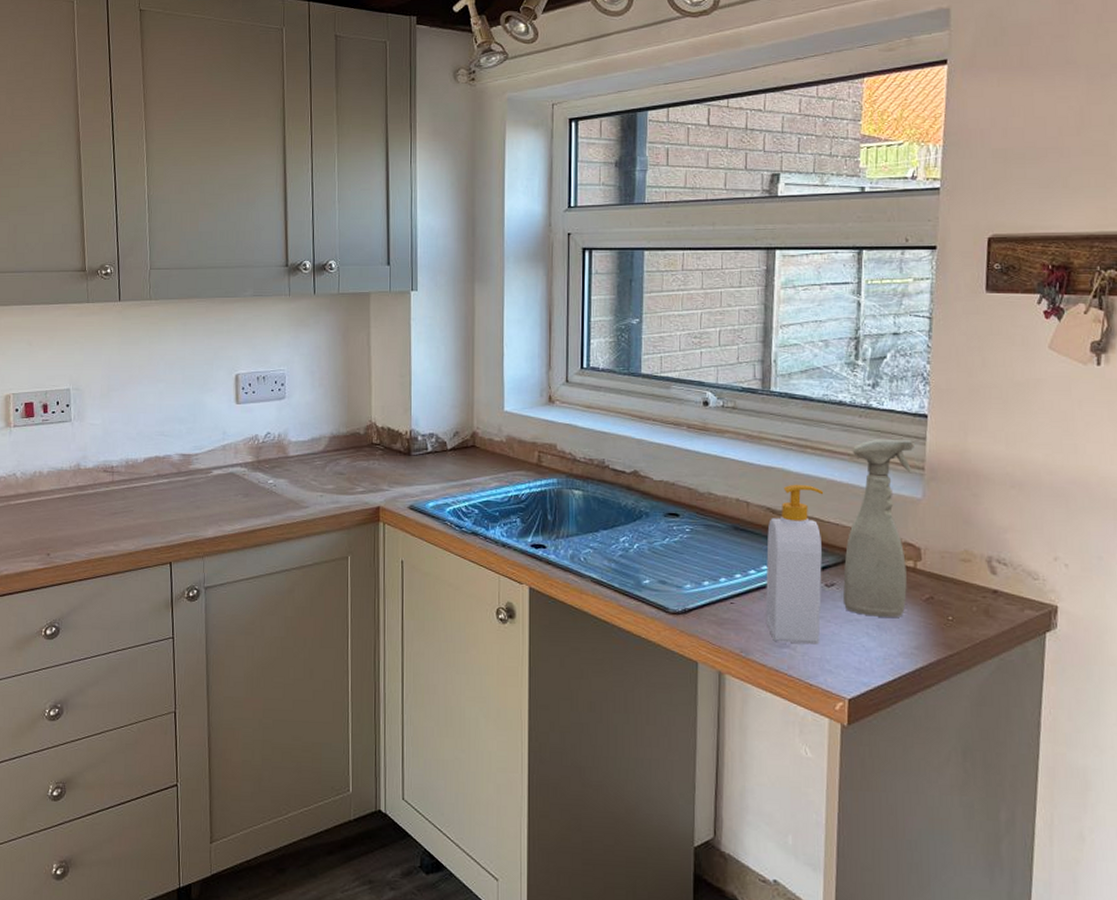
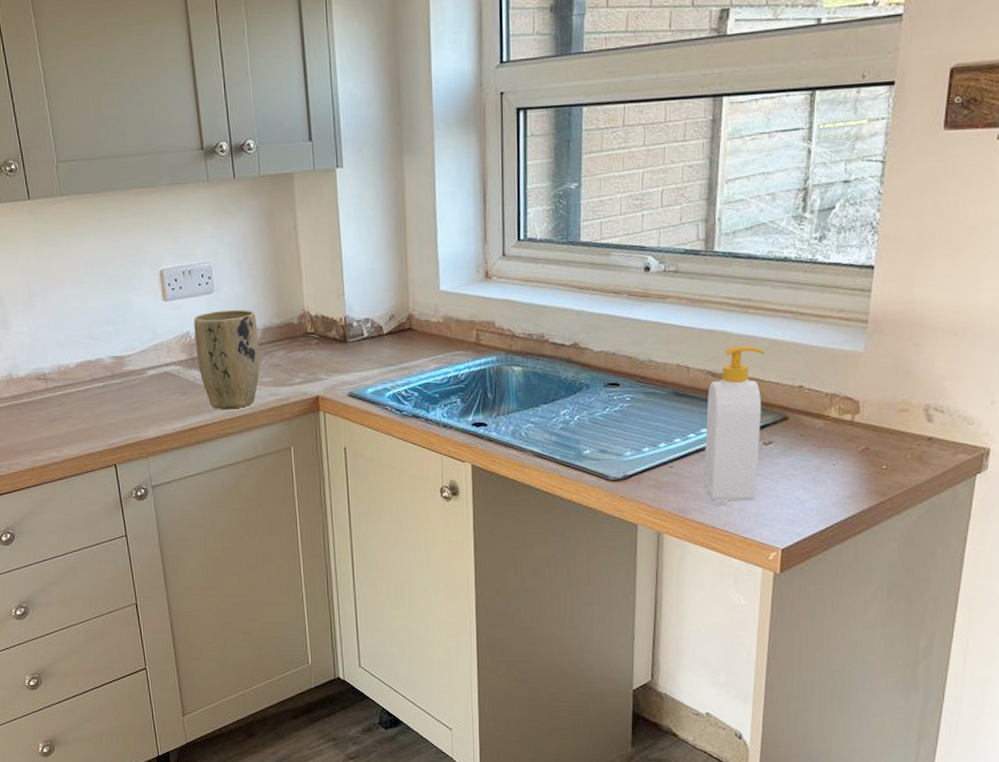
plant pot: none [262,416,325,515] -> present [194,309,260,410]
spray bottle: present [843,438,914,617] -> none [781,293,859,470]

